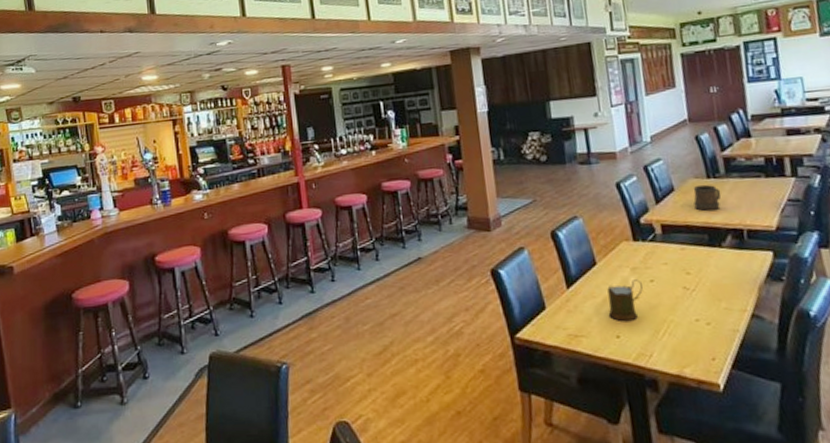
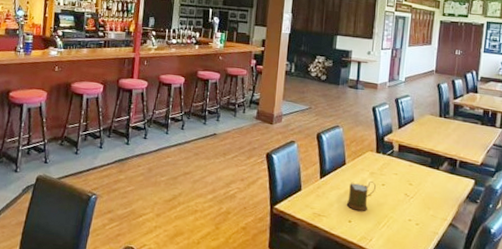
beer mug: present [693,184,722,212] -> none [426,120,447,142]

